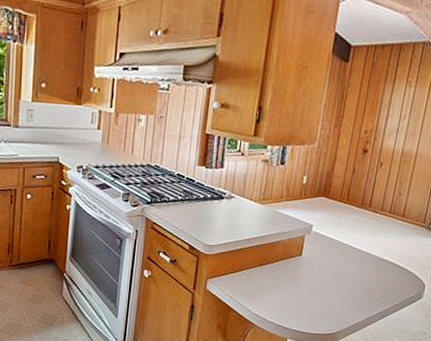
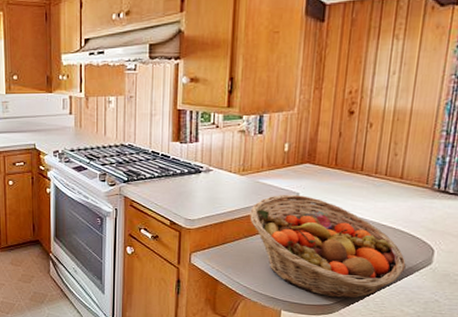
fruit basket: none [265,225,401,329] -> present [250,194,406,298]

